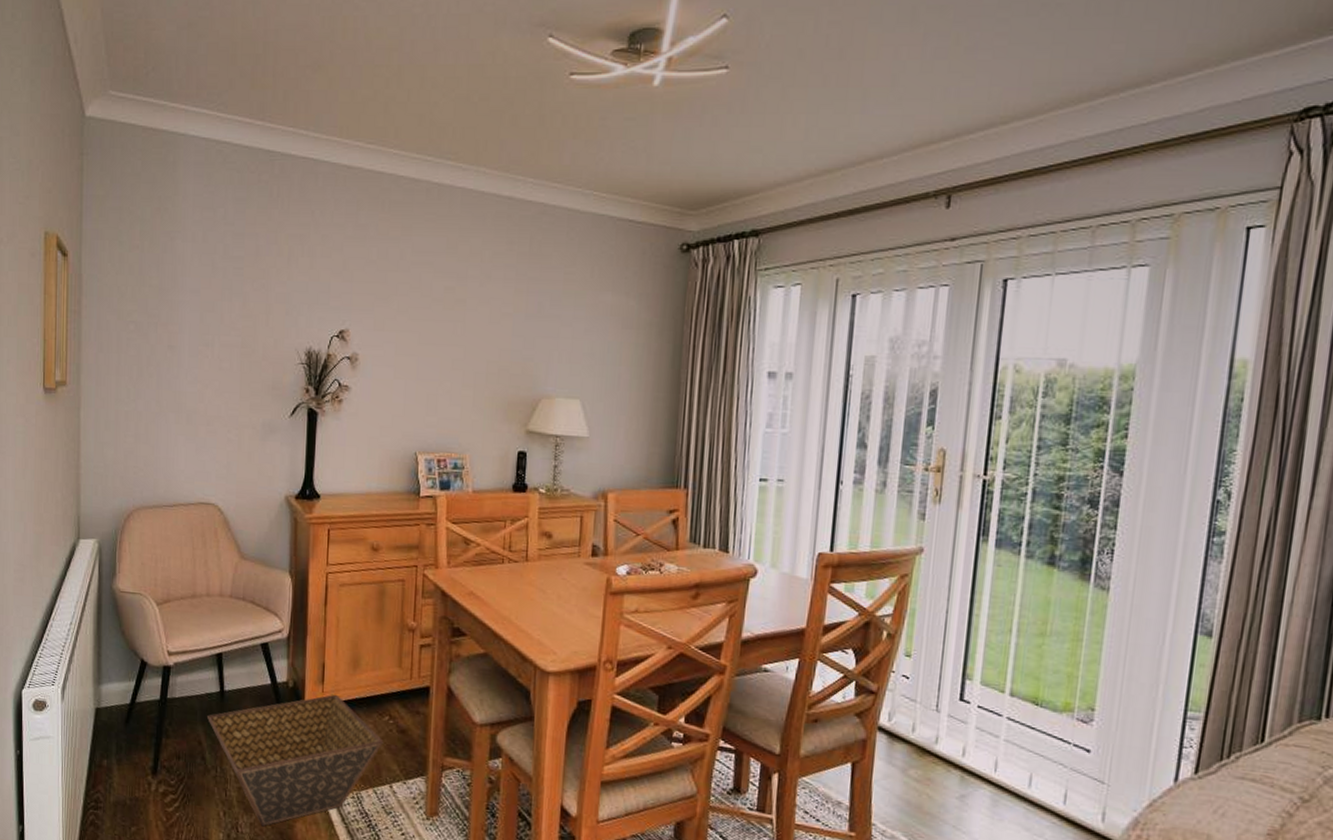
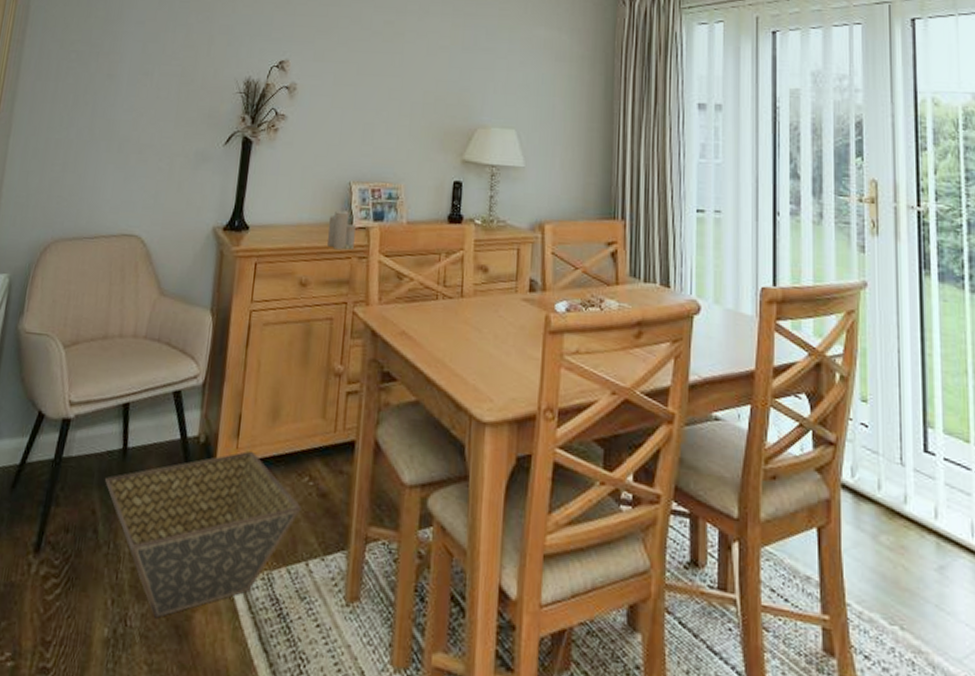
candle: none [396,478,423,518] -> present [328,209,356,251]

